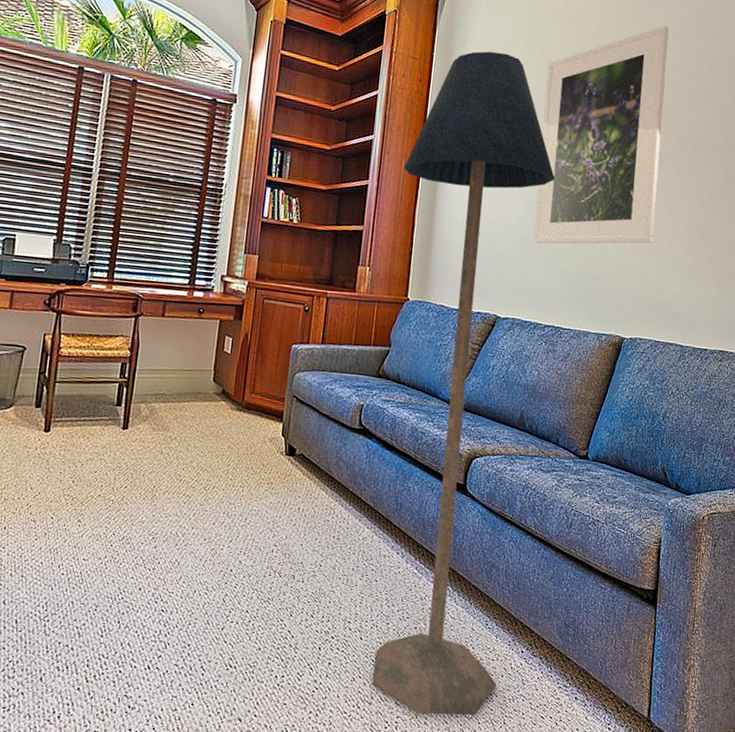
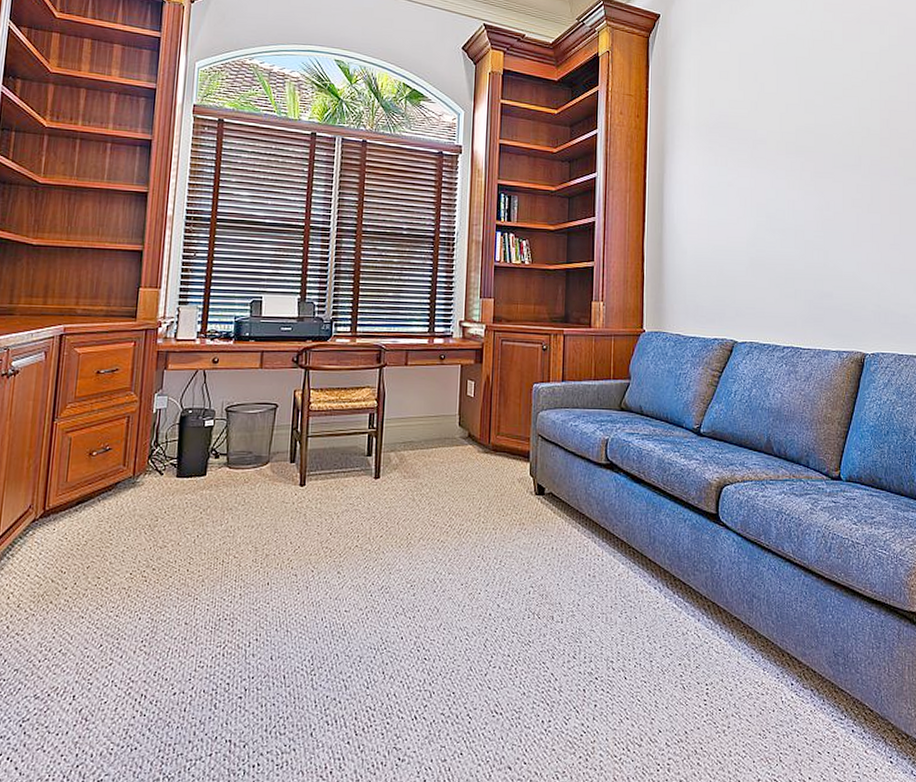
floor lamp: present [373,51,556,715] -> none [629,81,780,754]
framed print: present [532,25,669,244] -> none [762,40,885,266]

